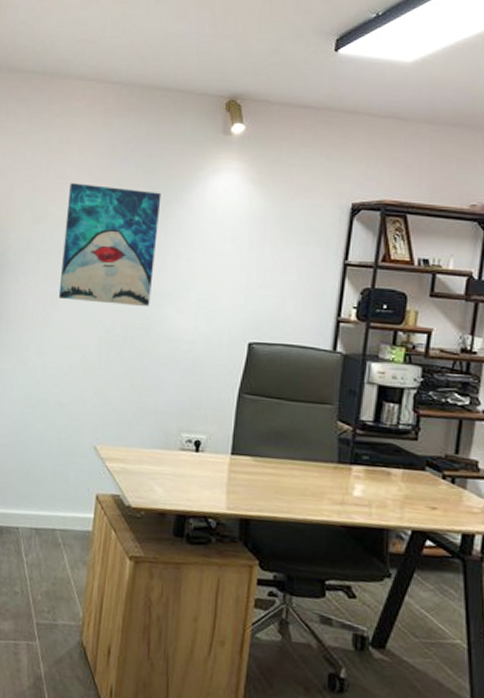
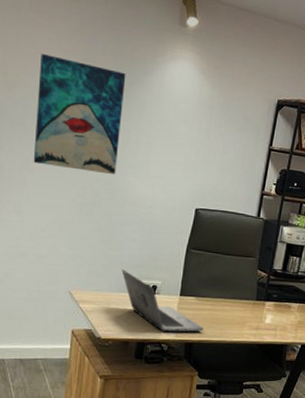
laptop: none [156,420,264,504] -> present [121,269,203,332]

